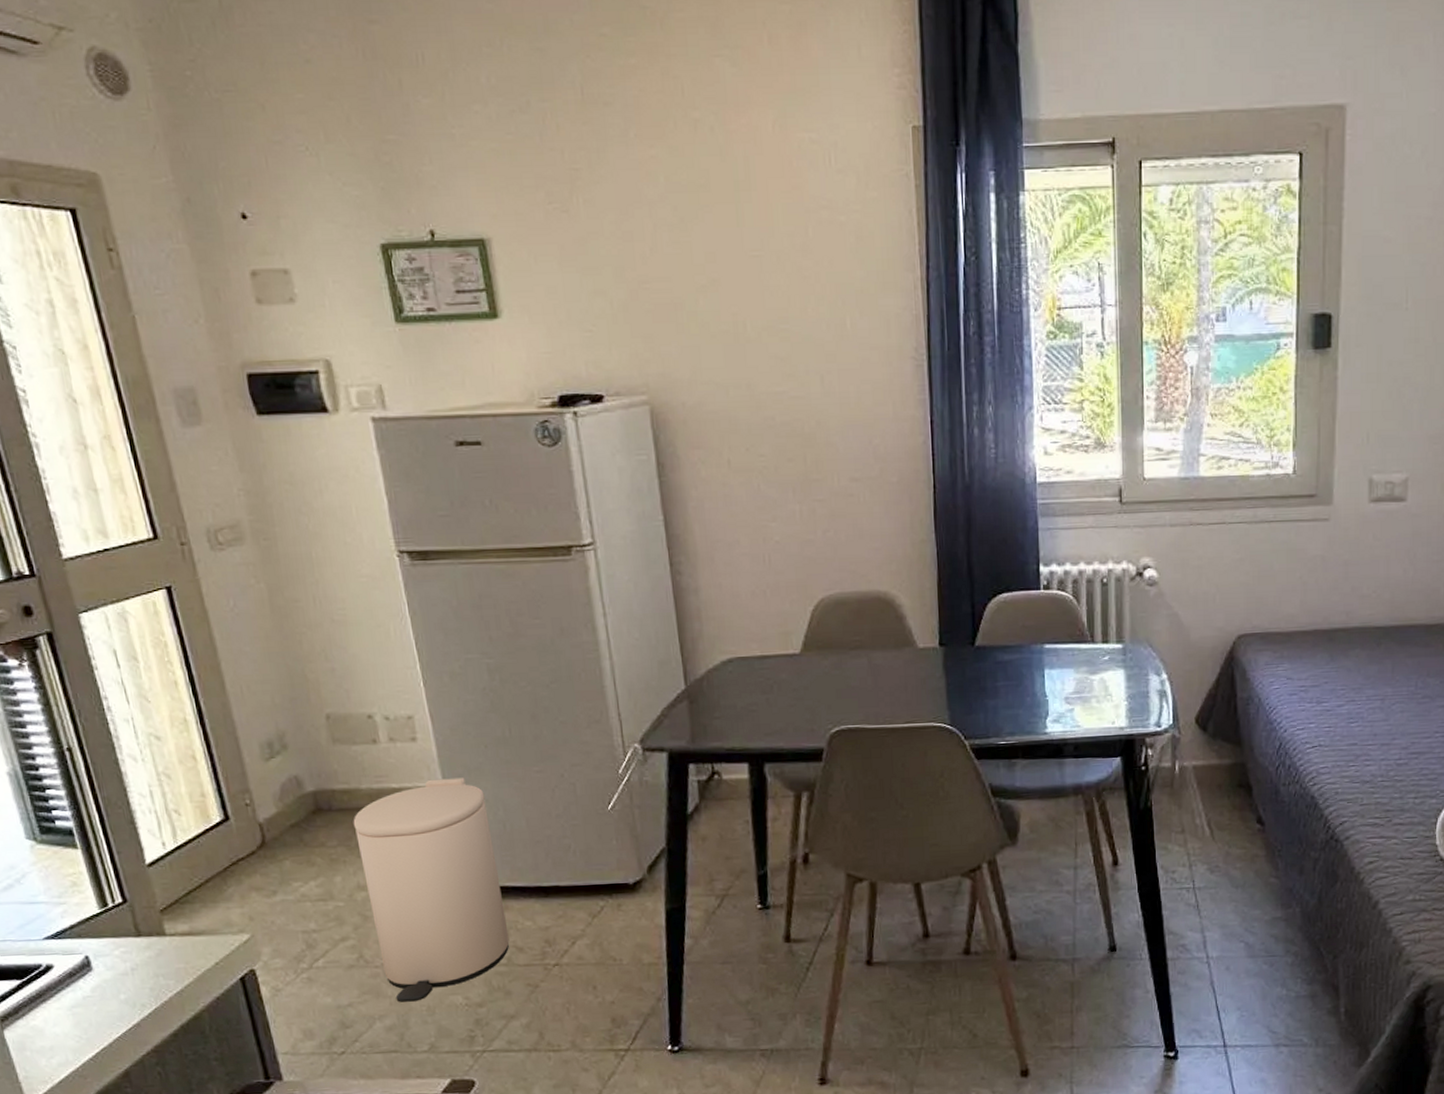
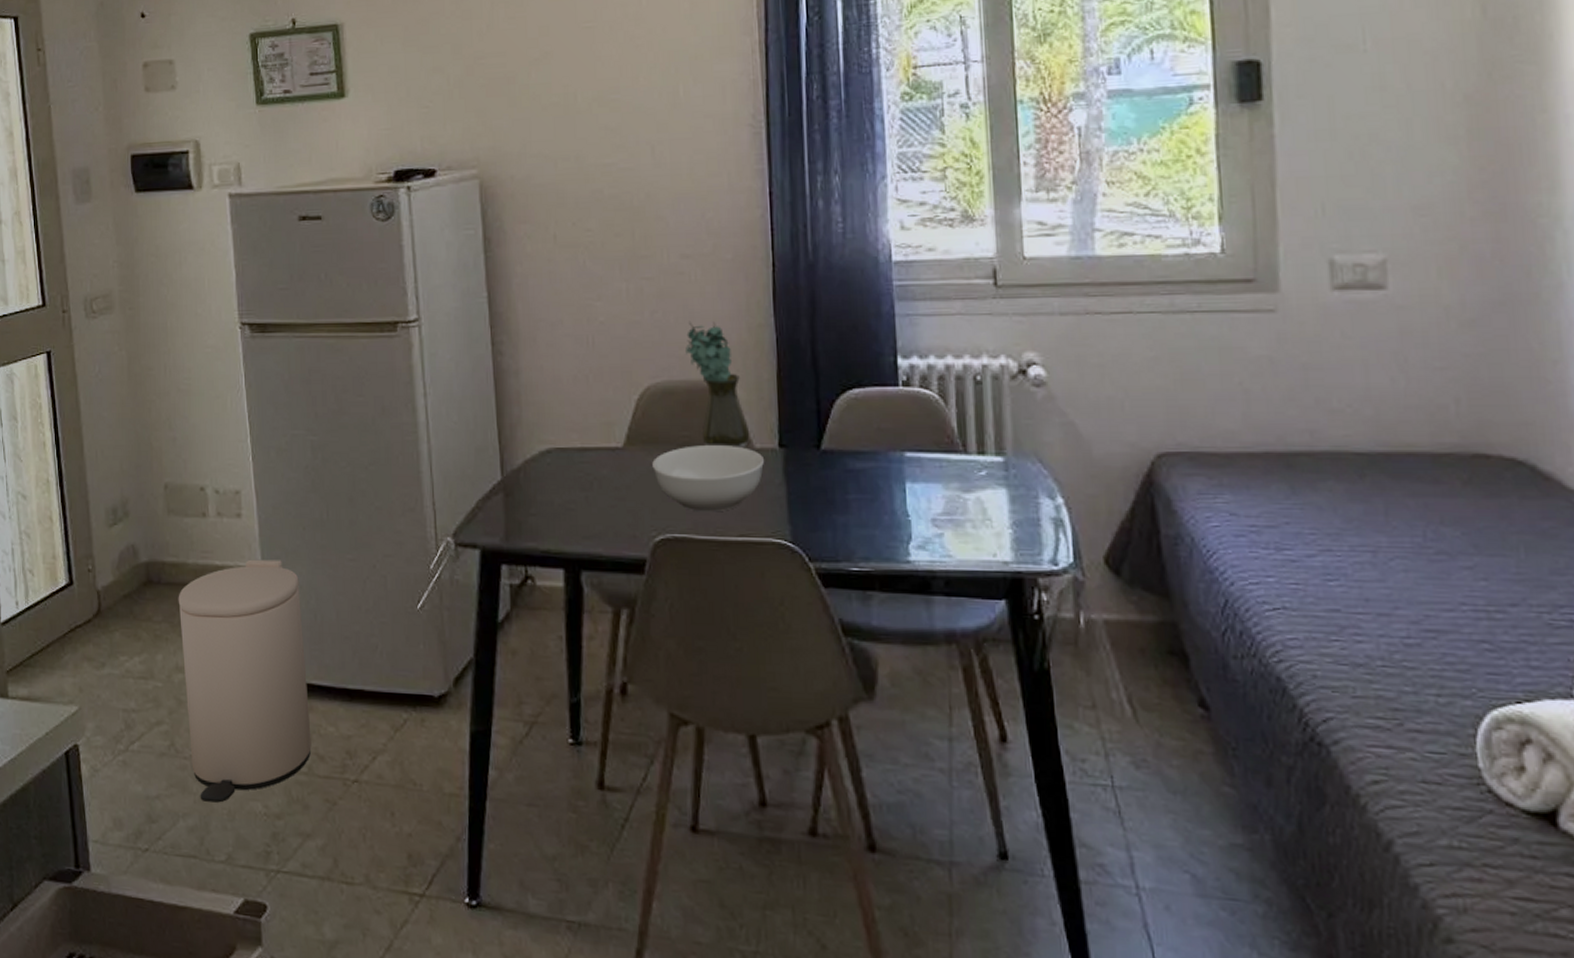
bowl: none [827,646,927,705] -> present [652,444,765,512]
vase: none [856,538,914,649] -> present [686,321,750,449]

